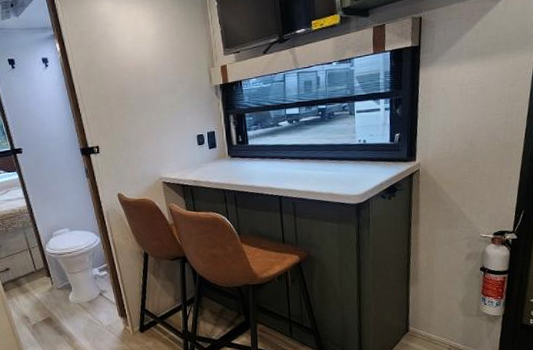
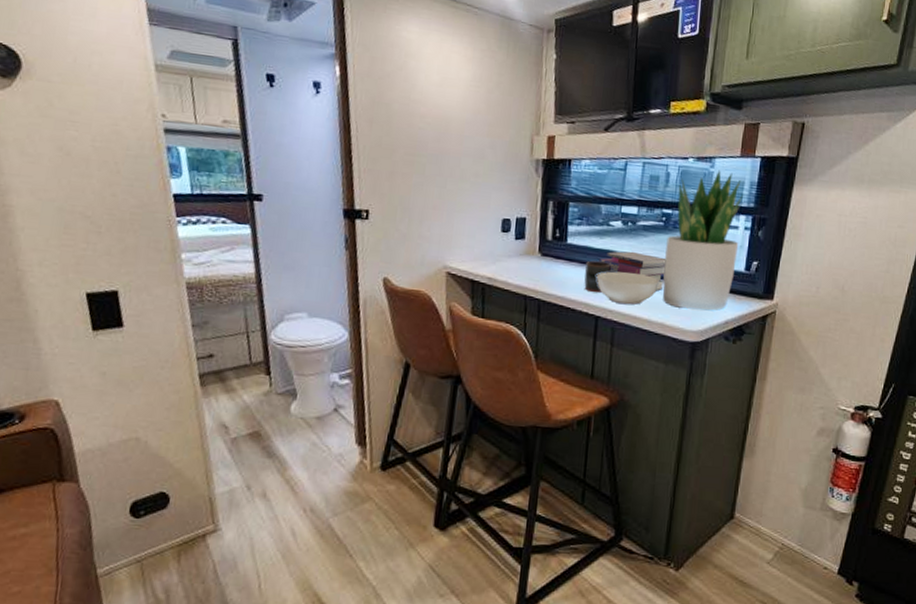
mug: none [265,154,291,178] -> present [584,260,619,292]
books: none [275,142,328,170] -> present [599,251,666,291]
bowl: none [275,158,325,184] -> present [596,271,660,305]
planter: none [325,67,382,180] -> present [662,170,743,312]

